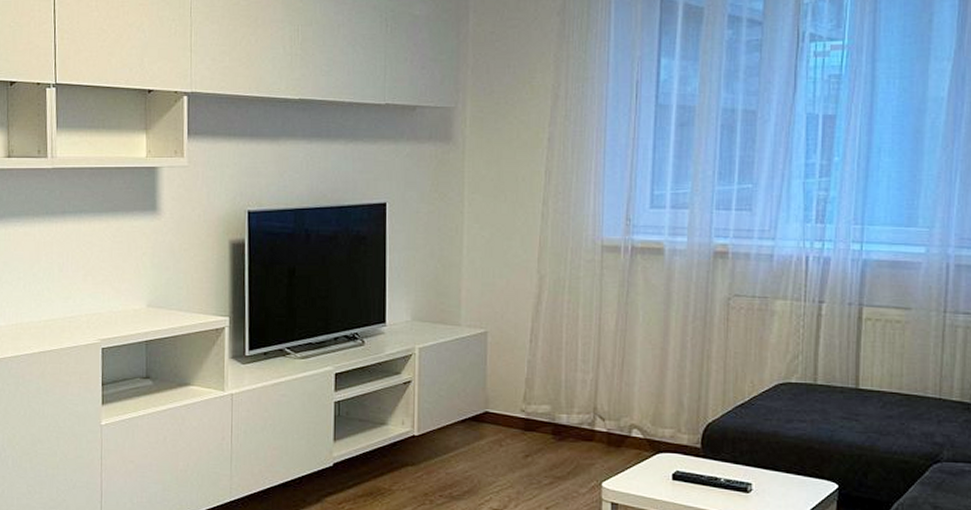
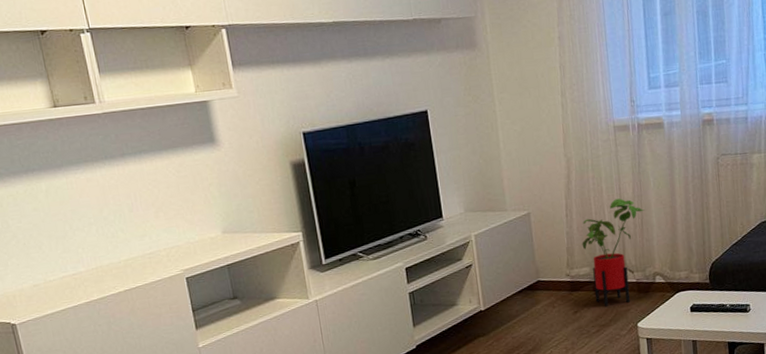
house plant: none [545,330,628,455] -> present [582,198,645,306]

